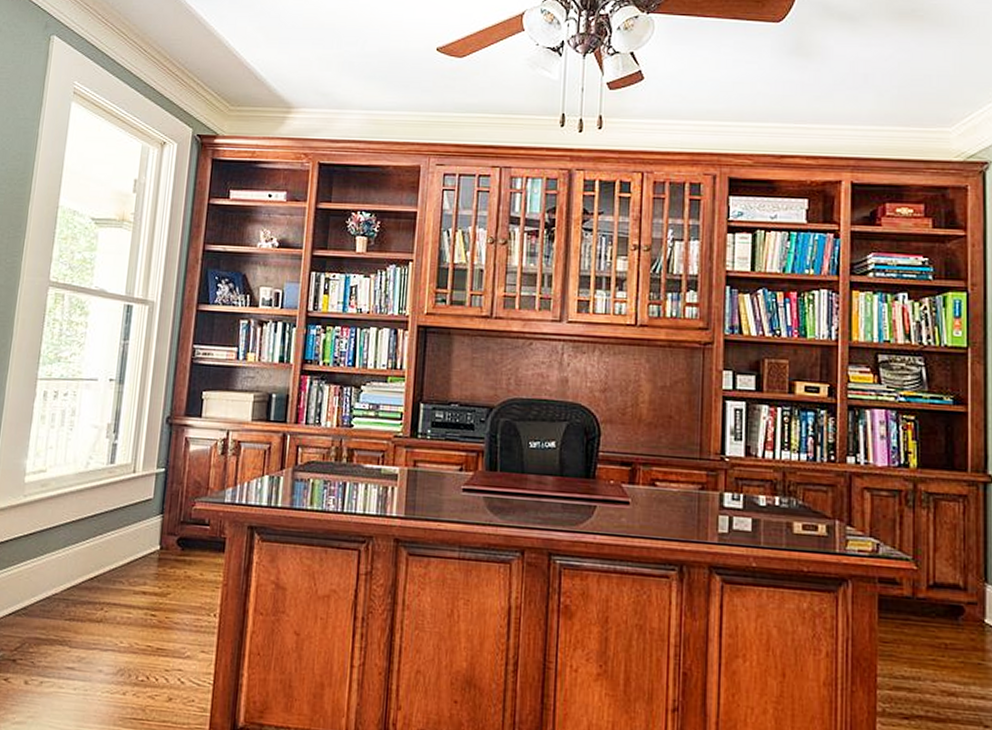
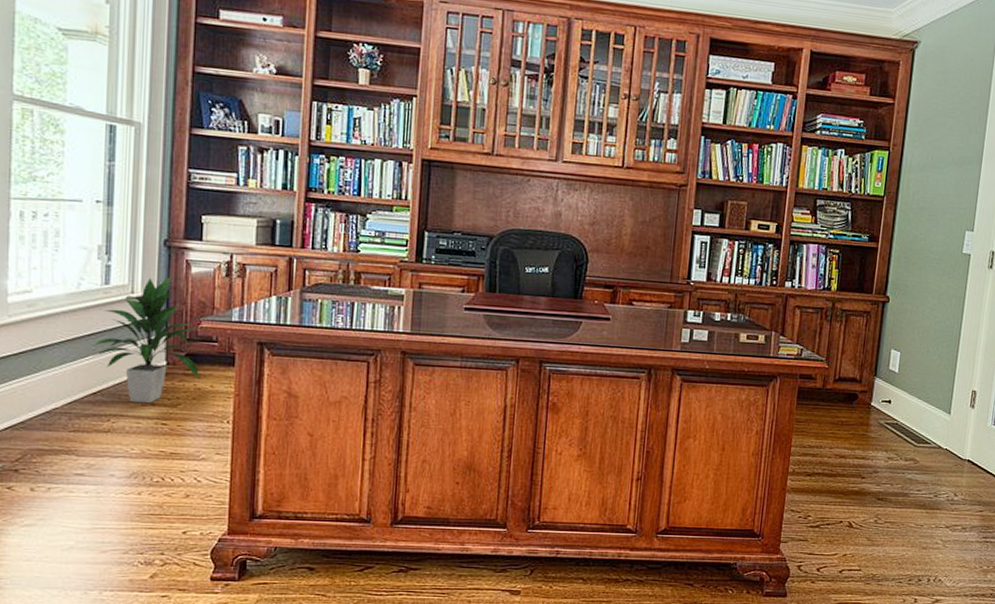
indoor plant: none [93,455,190,591] -> present [91,277,199,403]

